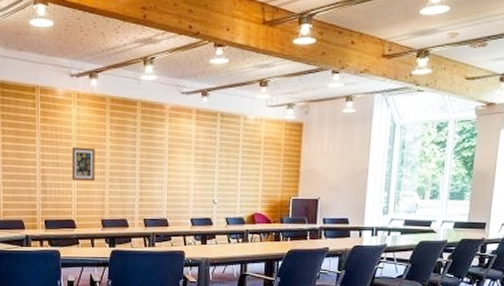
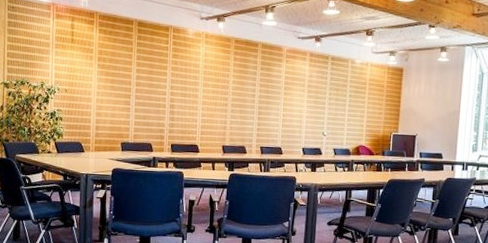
wall art: present [72,147,95,182] -> none [197,81,220,112]

